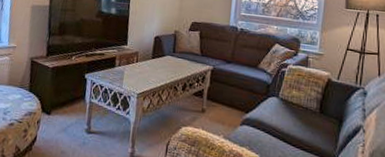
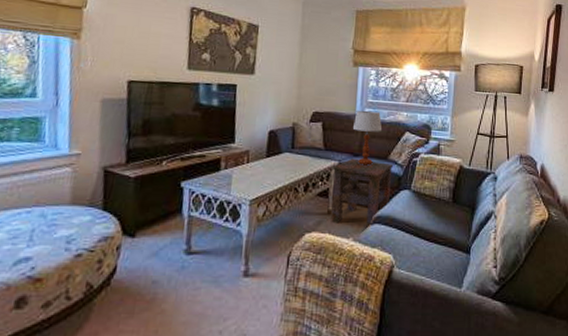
side table: none [204,64,263,128] -> present [331,158,394,228]
table lamp: none [226,23,253,72] -> present [352,110,382,166]

